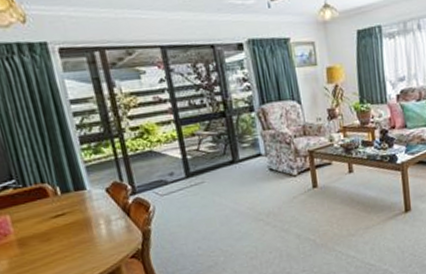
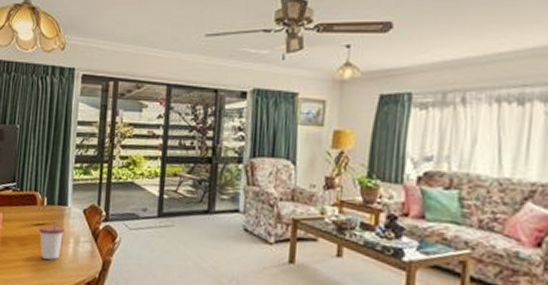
cup: none [60,208,94,247] -> present [39,221,65,260]

